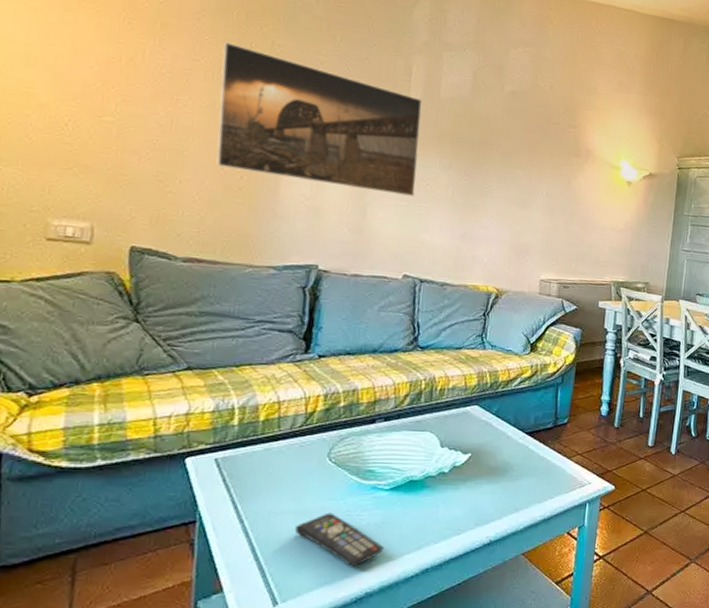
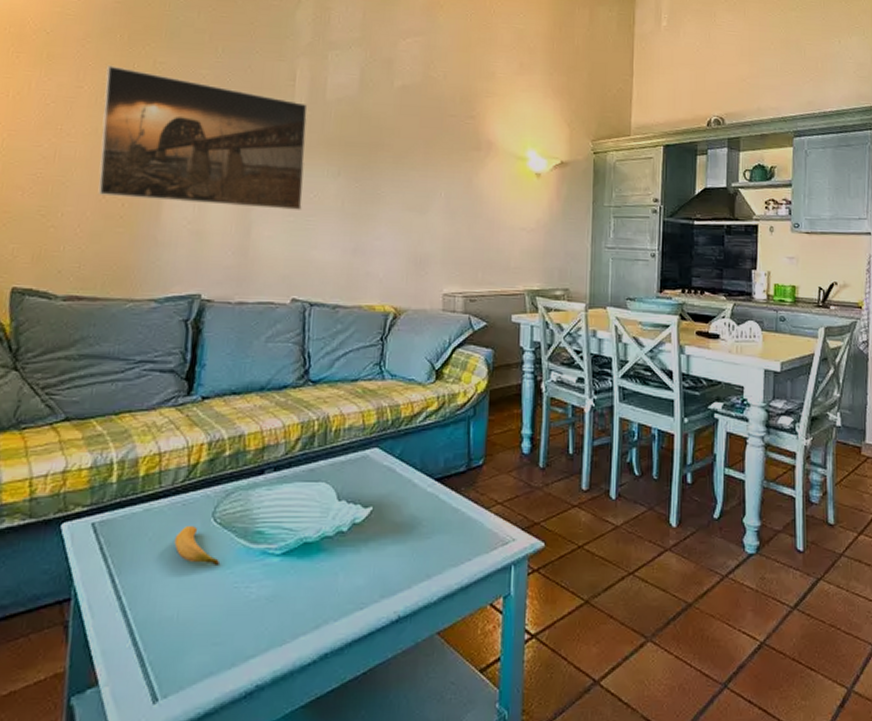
banana: none [292,464,334,497] -> present [174,526,219,565]
remote control: present [295,512,385,567] -> none [177,585,277,653]

